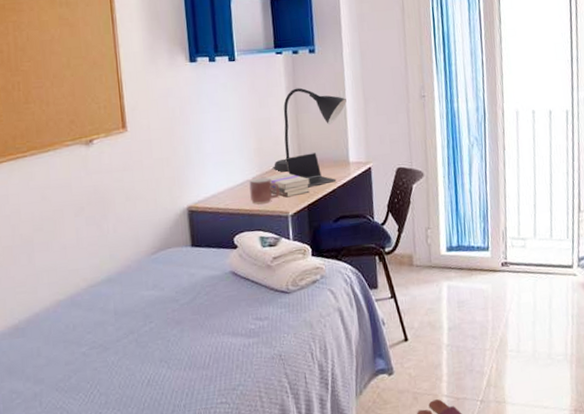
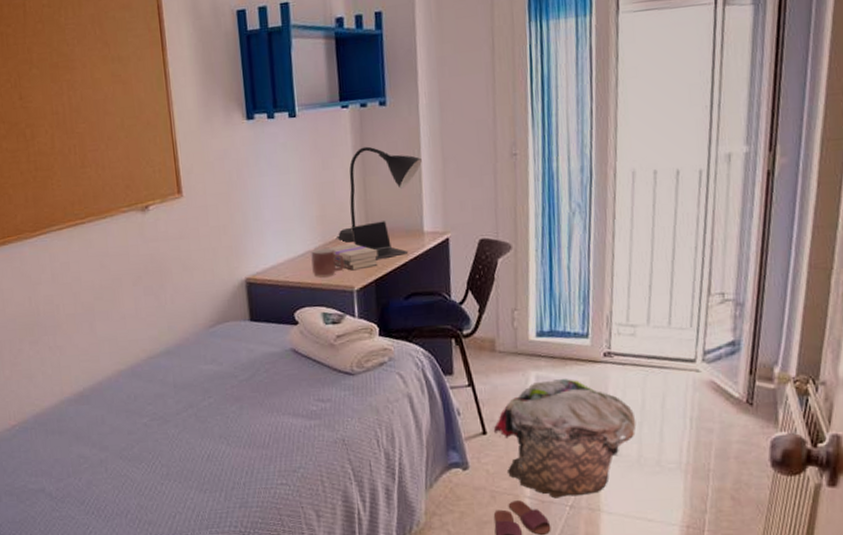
laundry basket: none [413,287,531,395] -> present [493,379,636,499]

